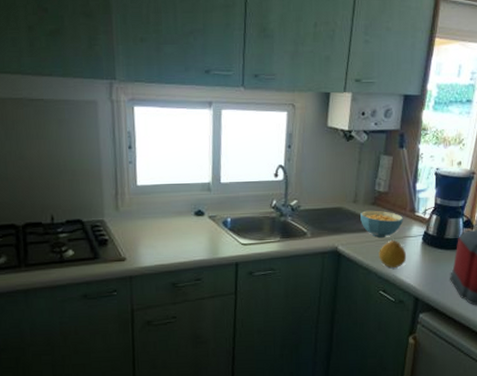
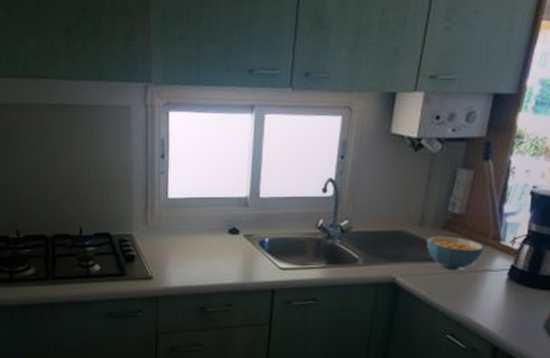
fruit: present [379,240,407,268] -> none [448,274,486,308]

